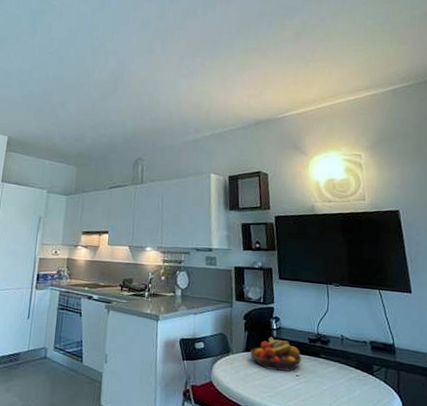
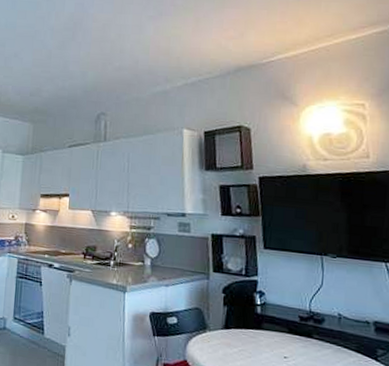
fruit bowl: present [250,337,302,372] -> none [230,313,291,353]

